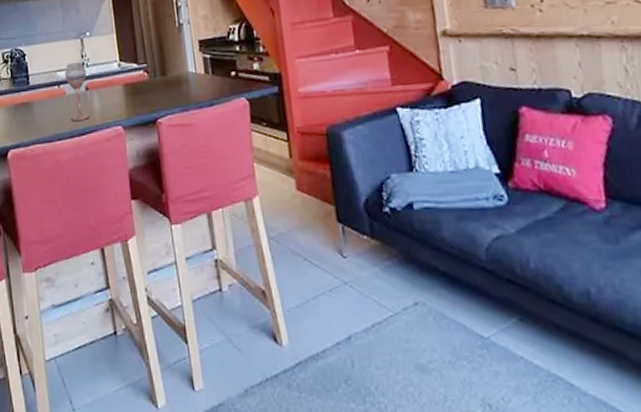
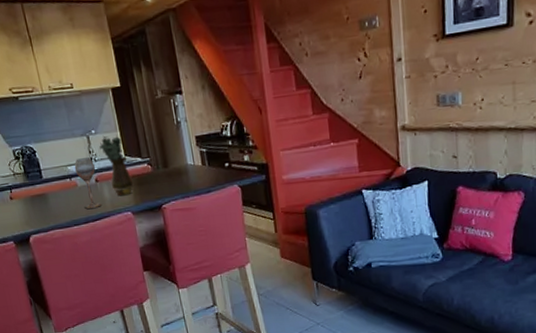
vase: none [93,38,127,108] -> present [99,135,134,196]

